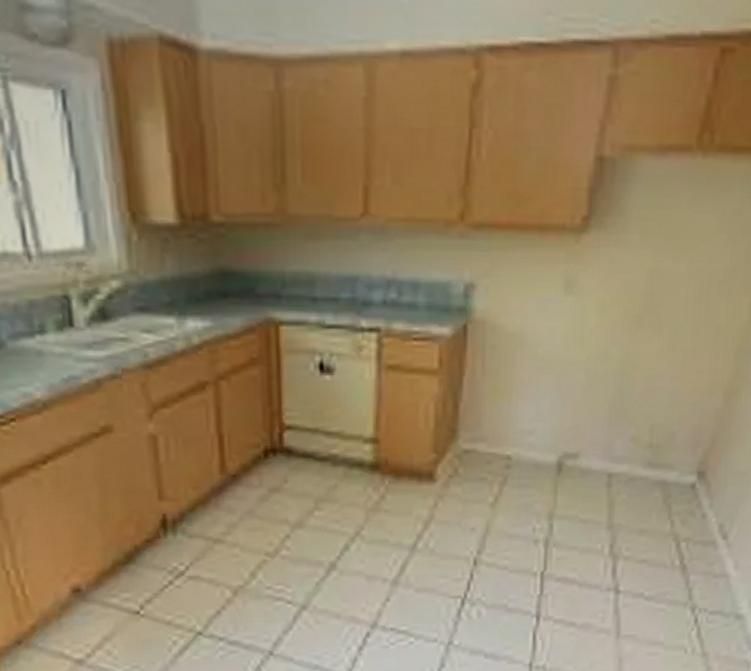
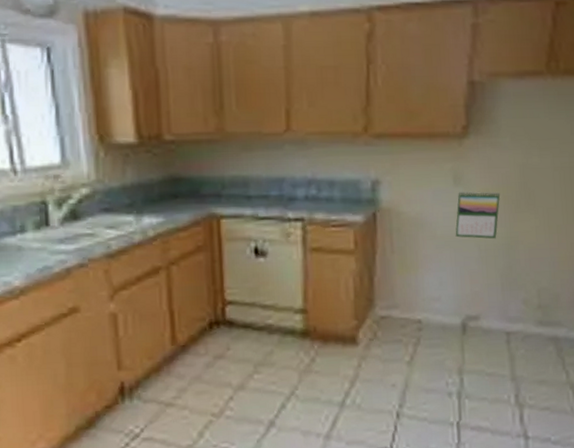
calendar: none [560,302,620,363] -> present [455,191,501,239]

